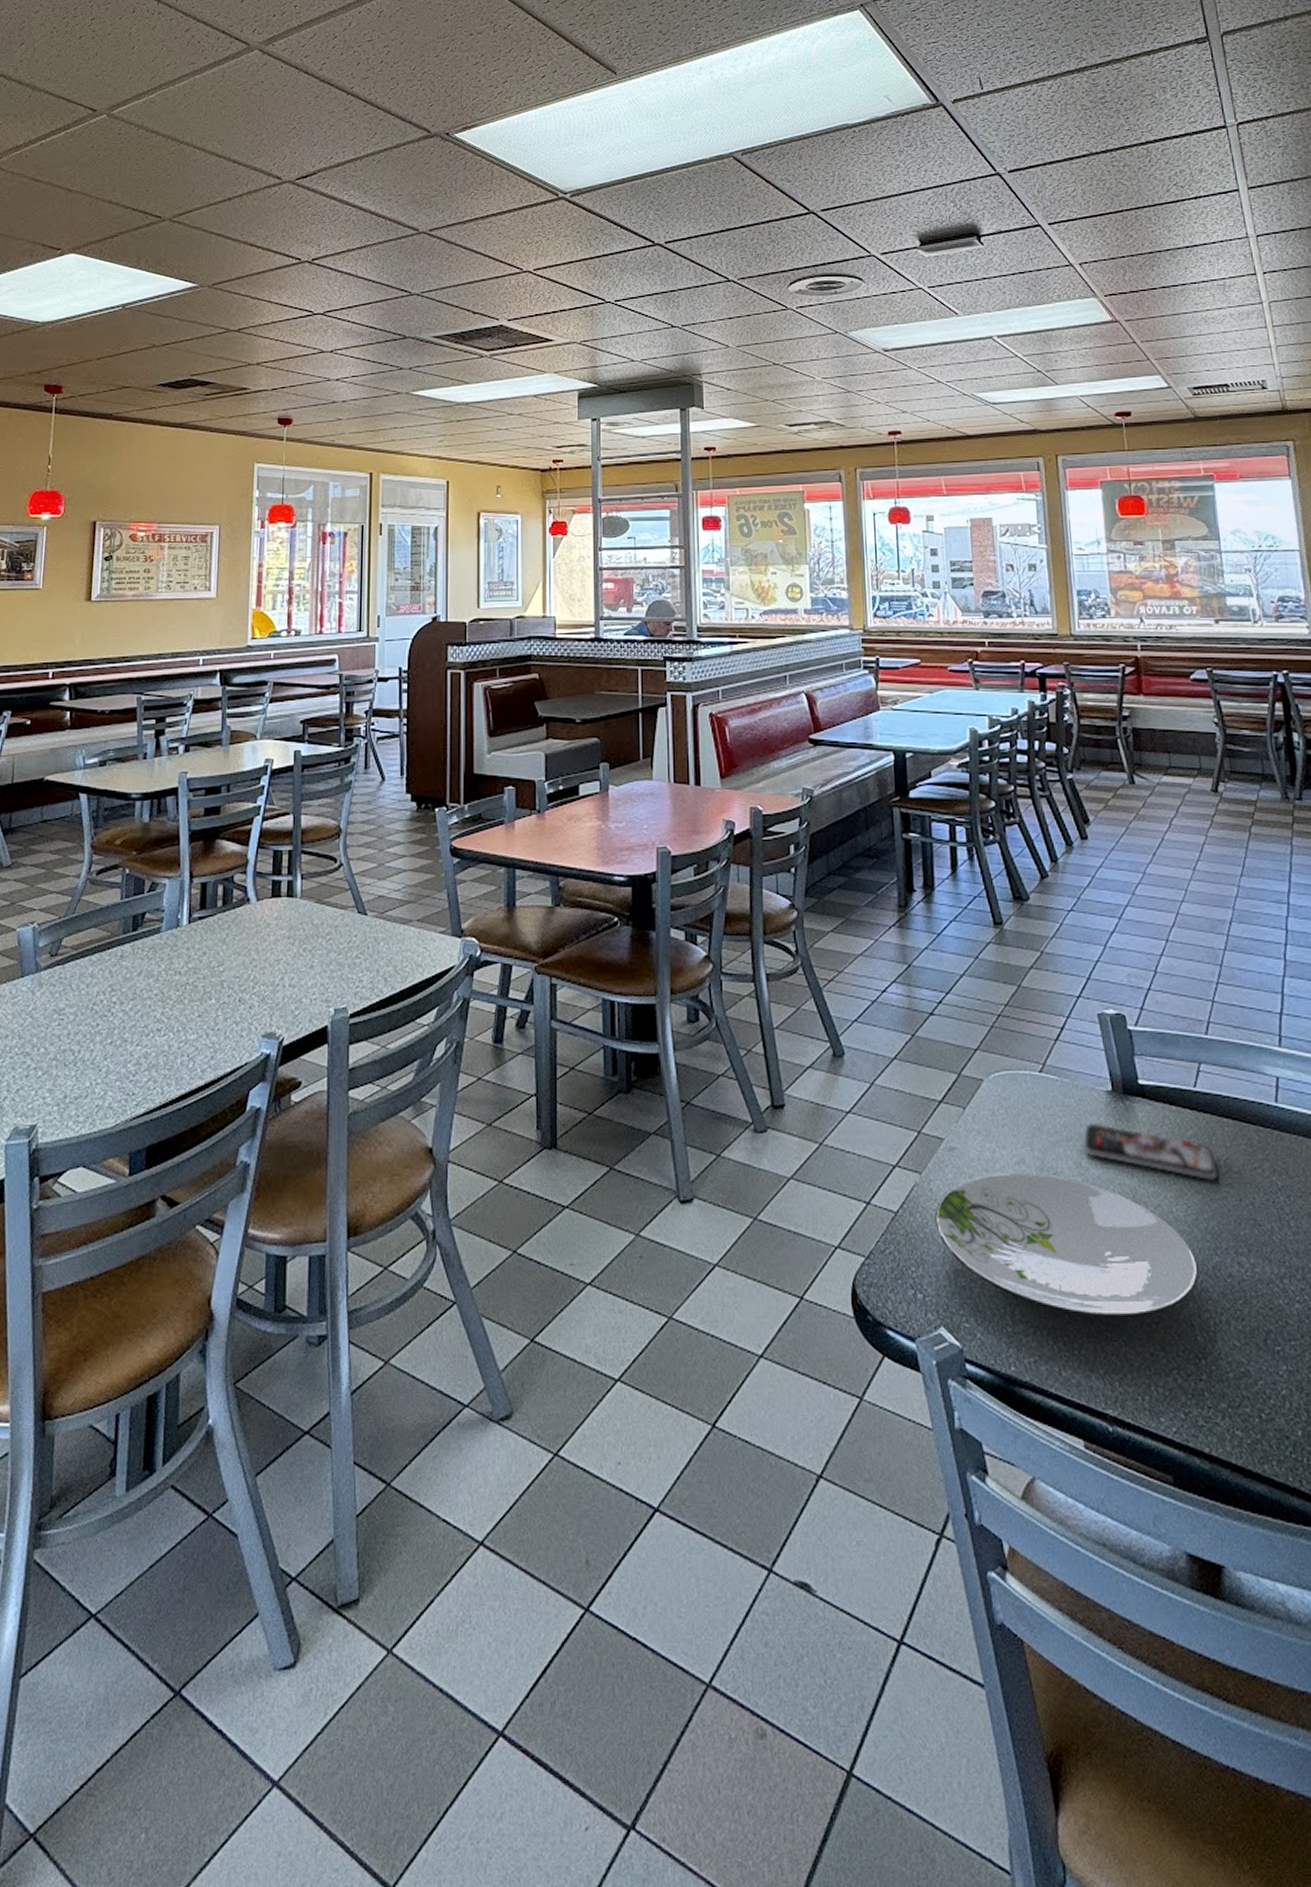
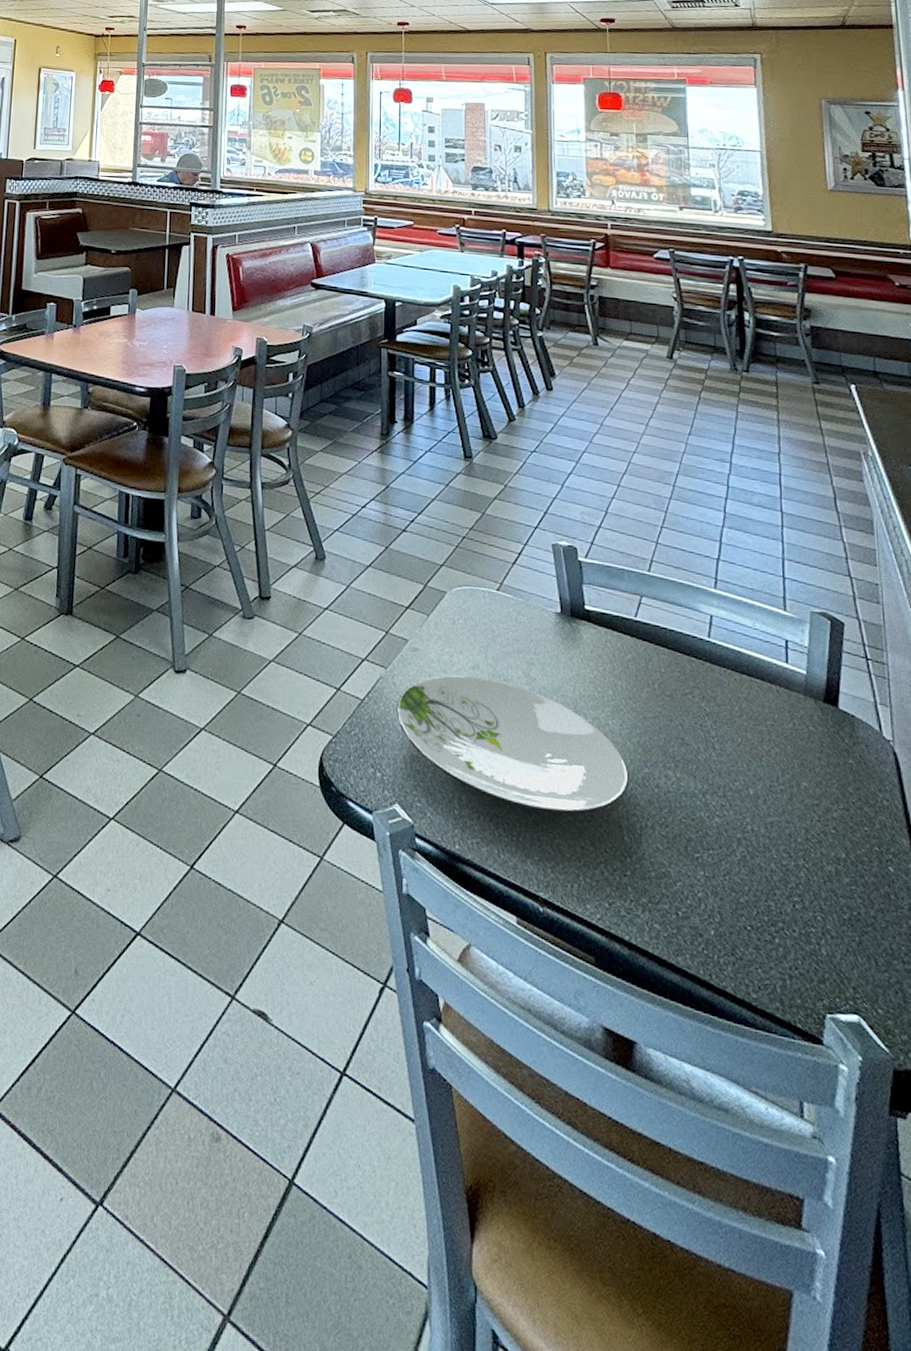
smartphone: present [1083,1122,1218,1182] -> none [532,639,652,702]

